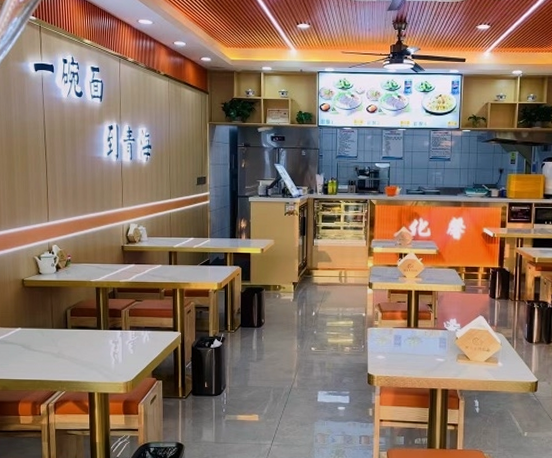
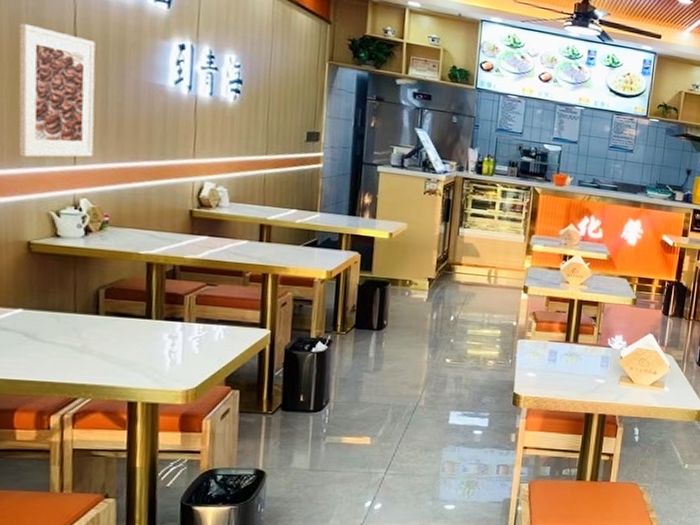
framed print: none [12,127,59,220] -> present [18,22,96,158]

